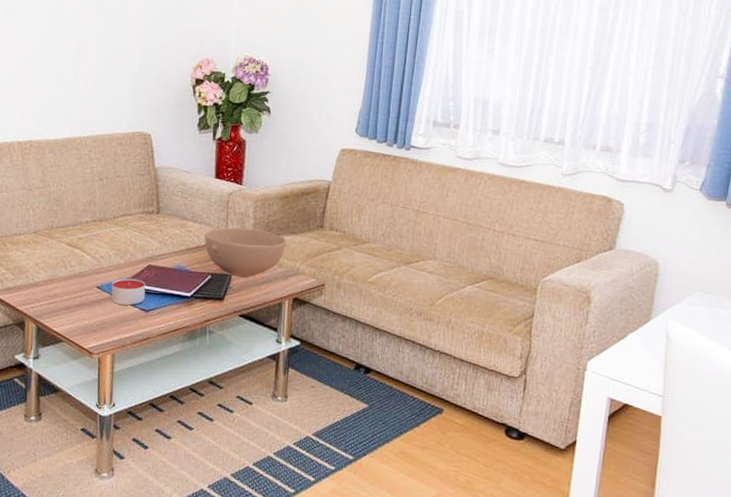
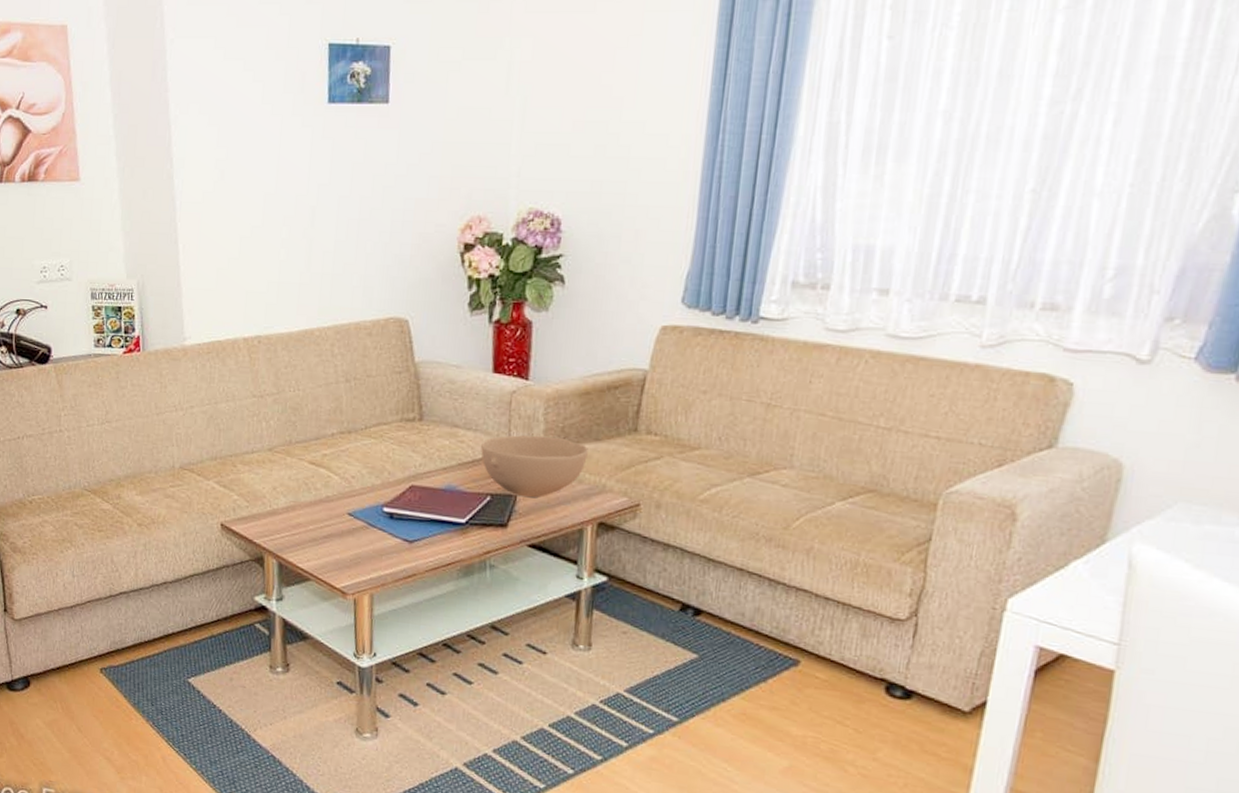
candle: present [111,278,146,306] -> none [366,502,409,536]

